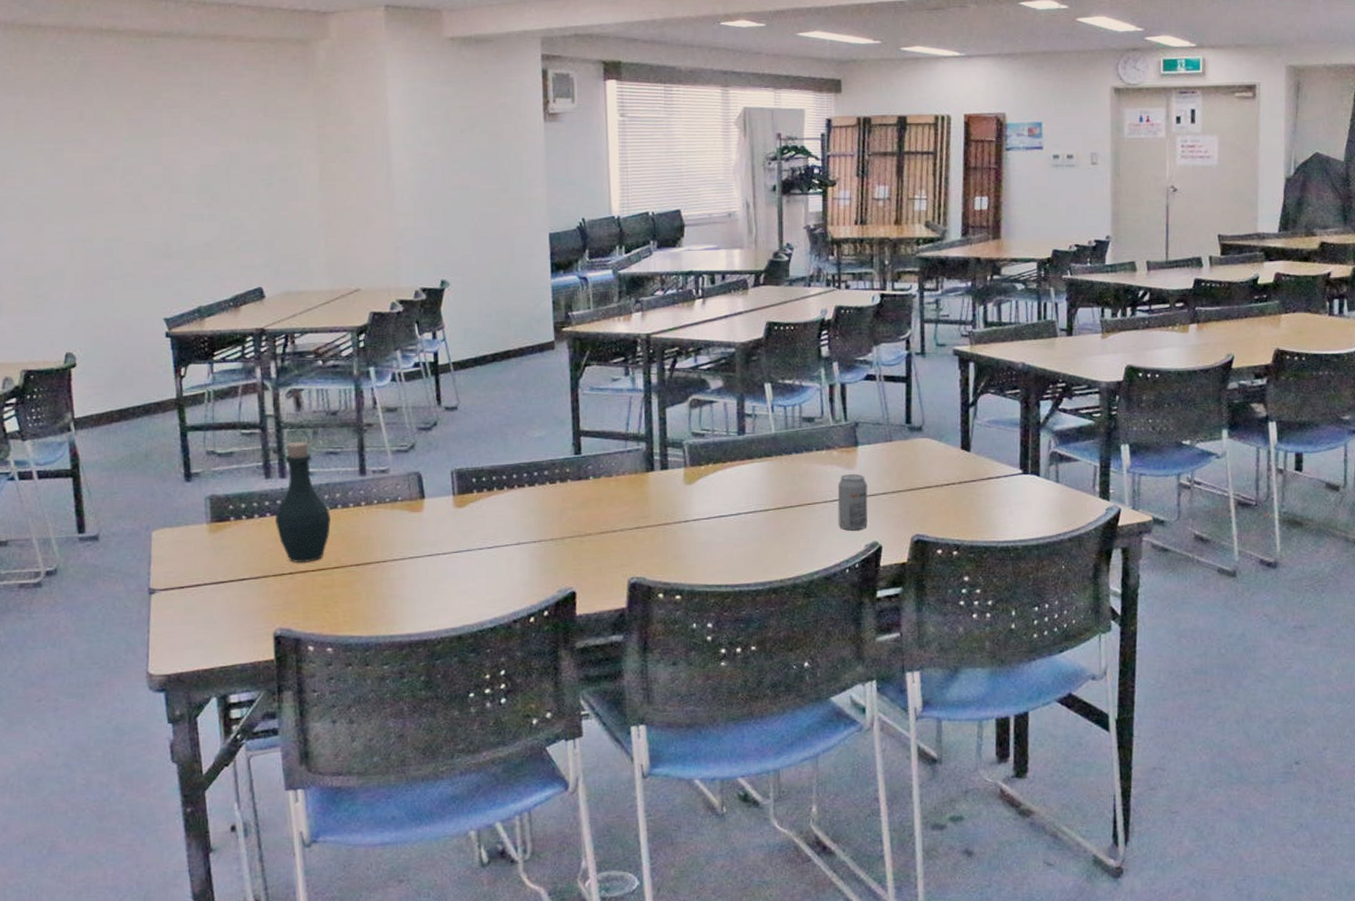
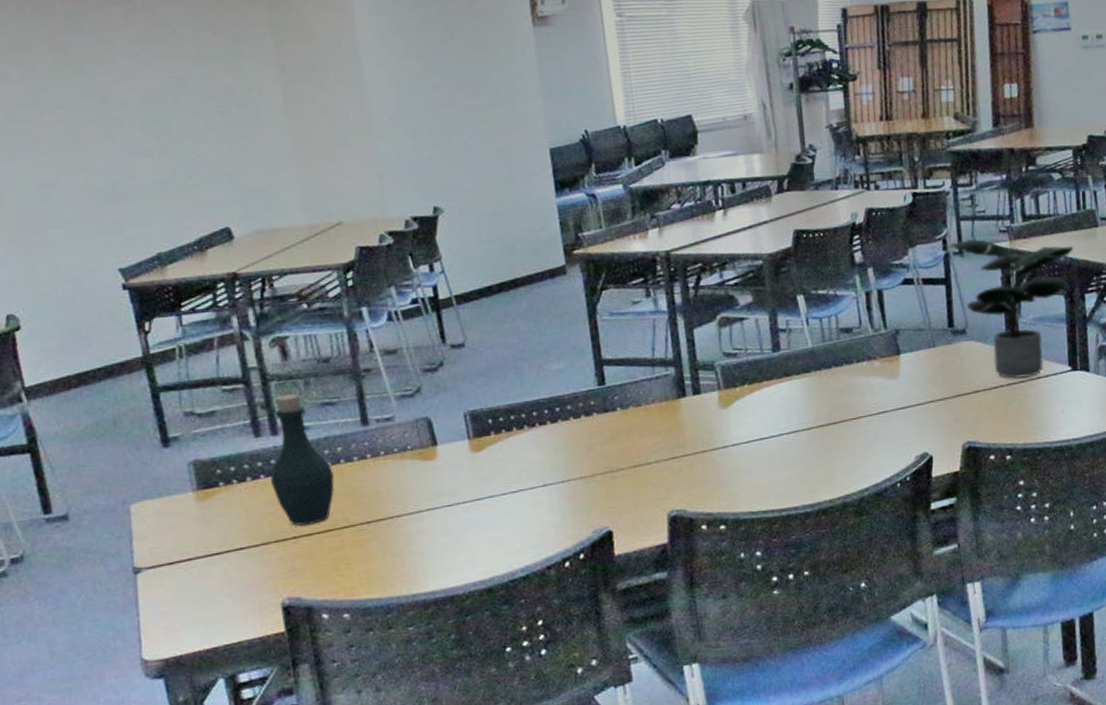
beverage can: present [837,474,868,531] -> none [882,383,916,443]
potted plant: none [910,341,1032,477] -> present [947,239,1074,379]

